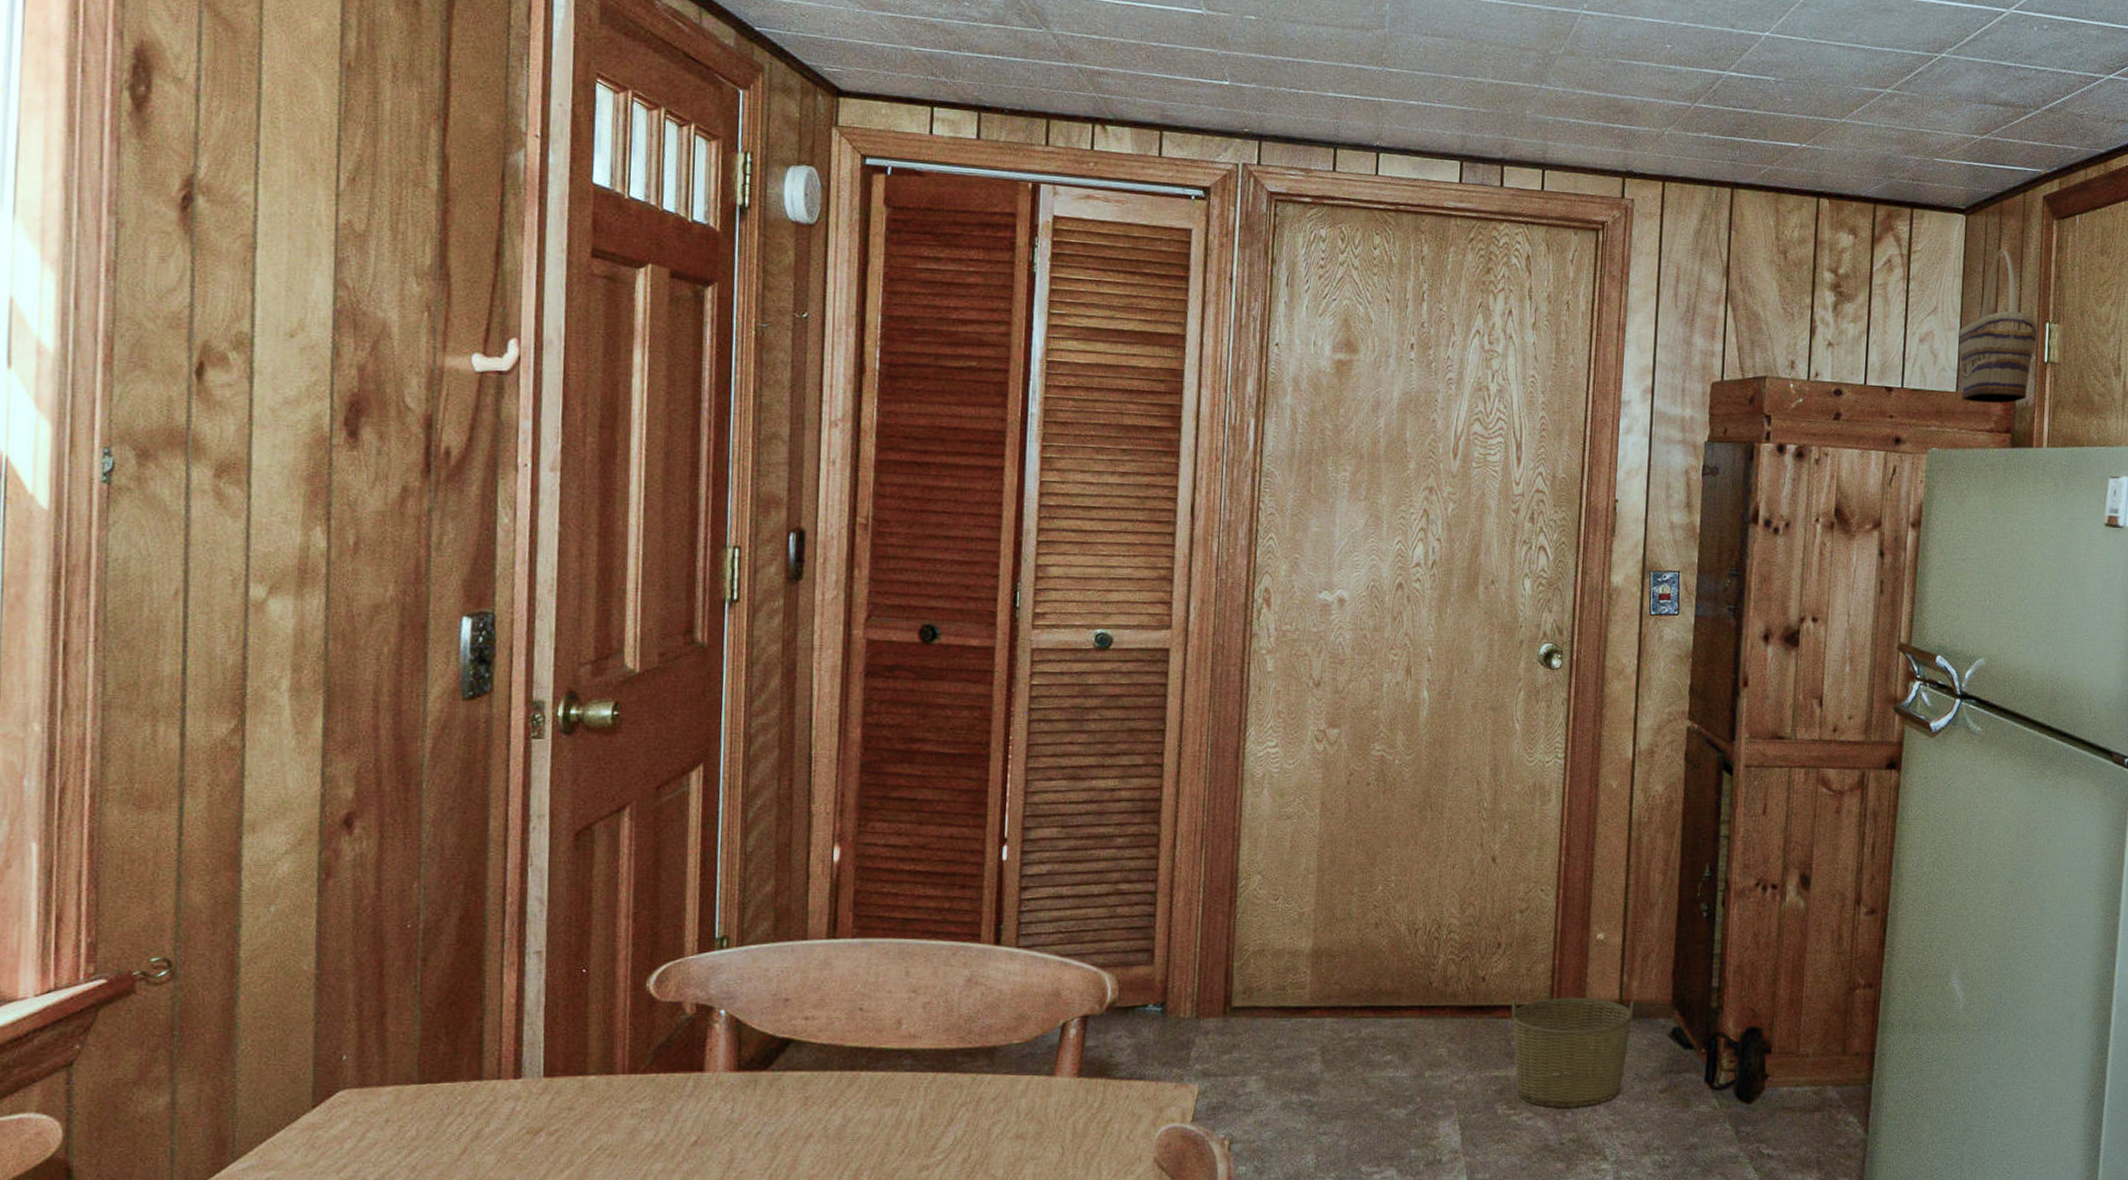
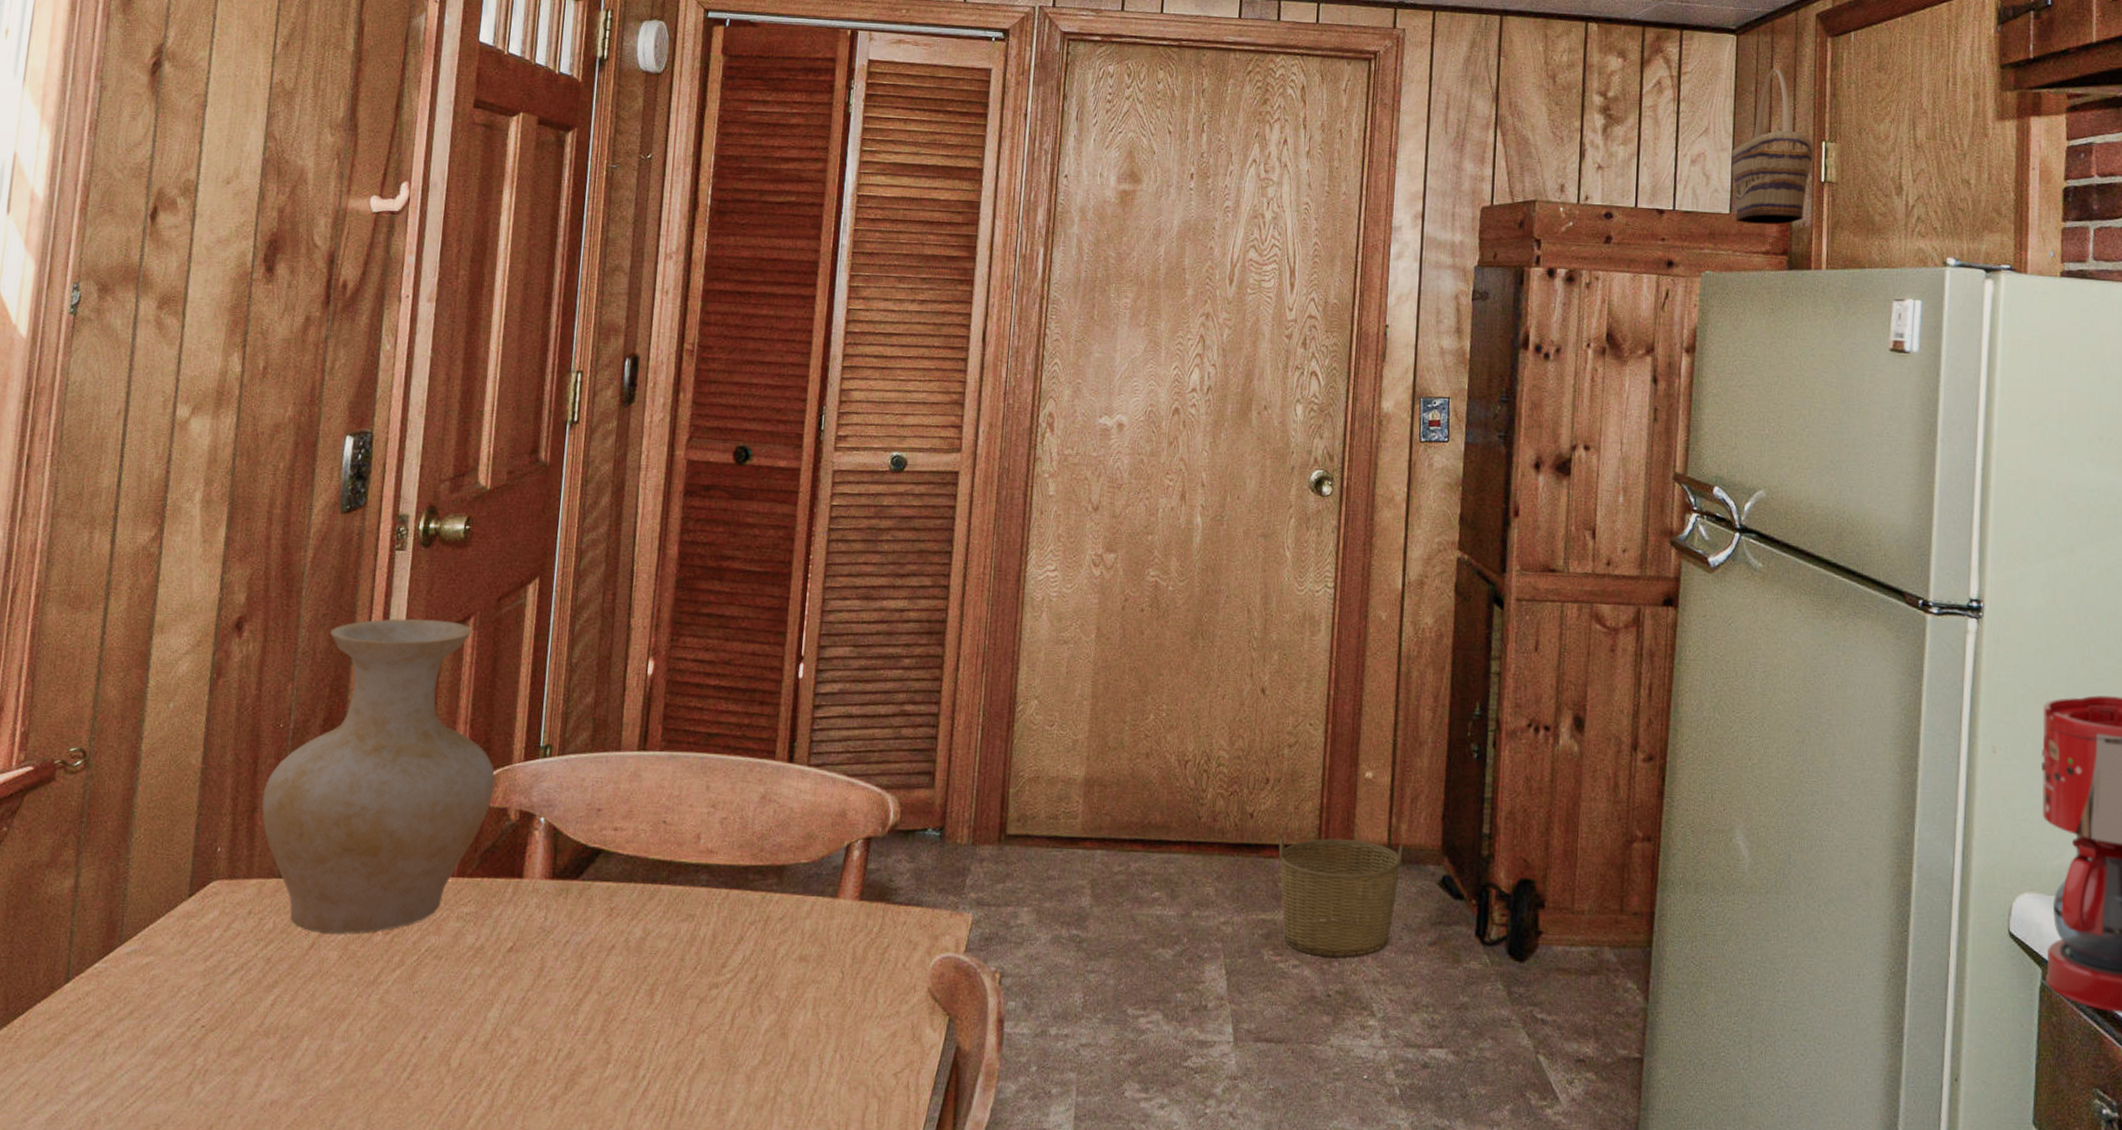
vase: none [392,810,666,1136] -> present [262,618,496,933]

